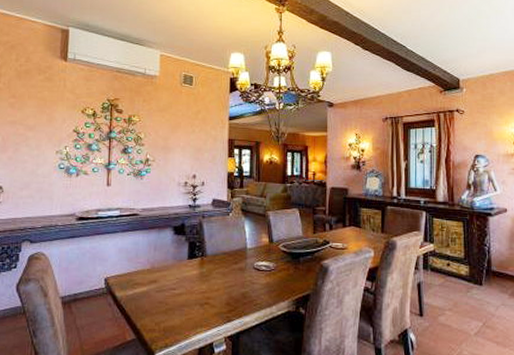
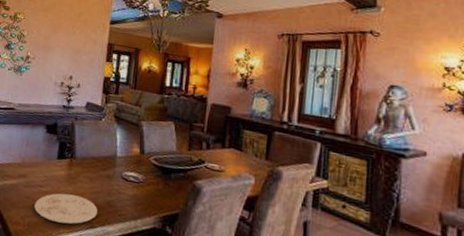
plate: none [169,292,234,322] -> present [34,193,98,224]

